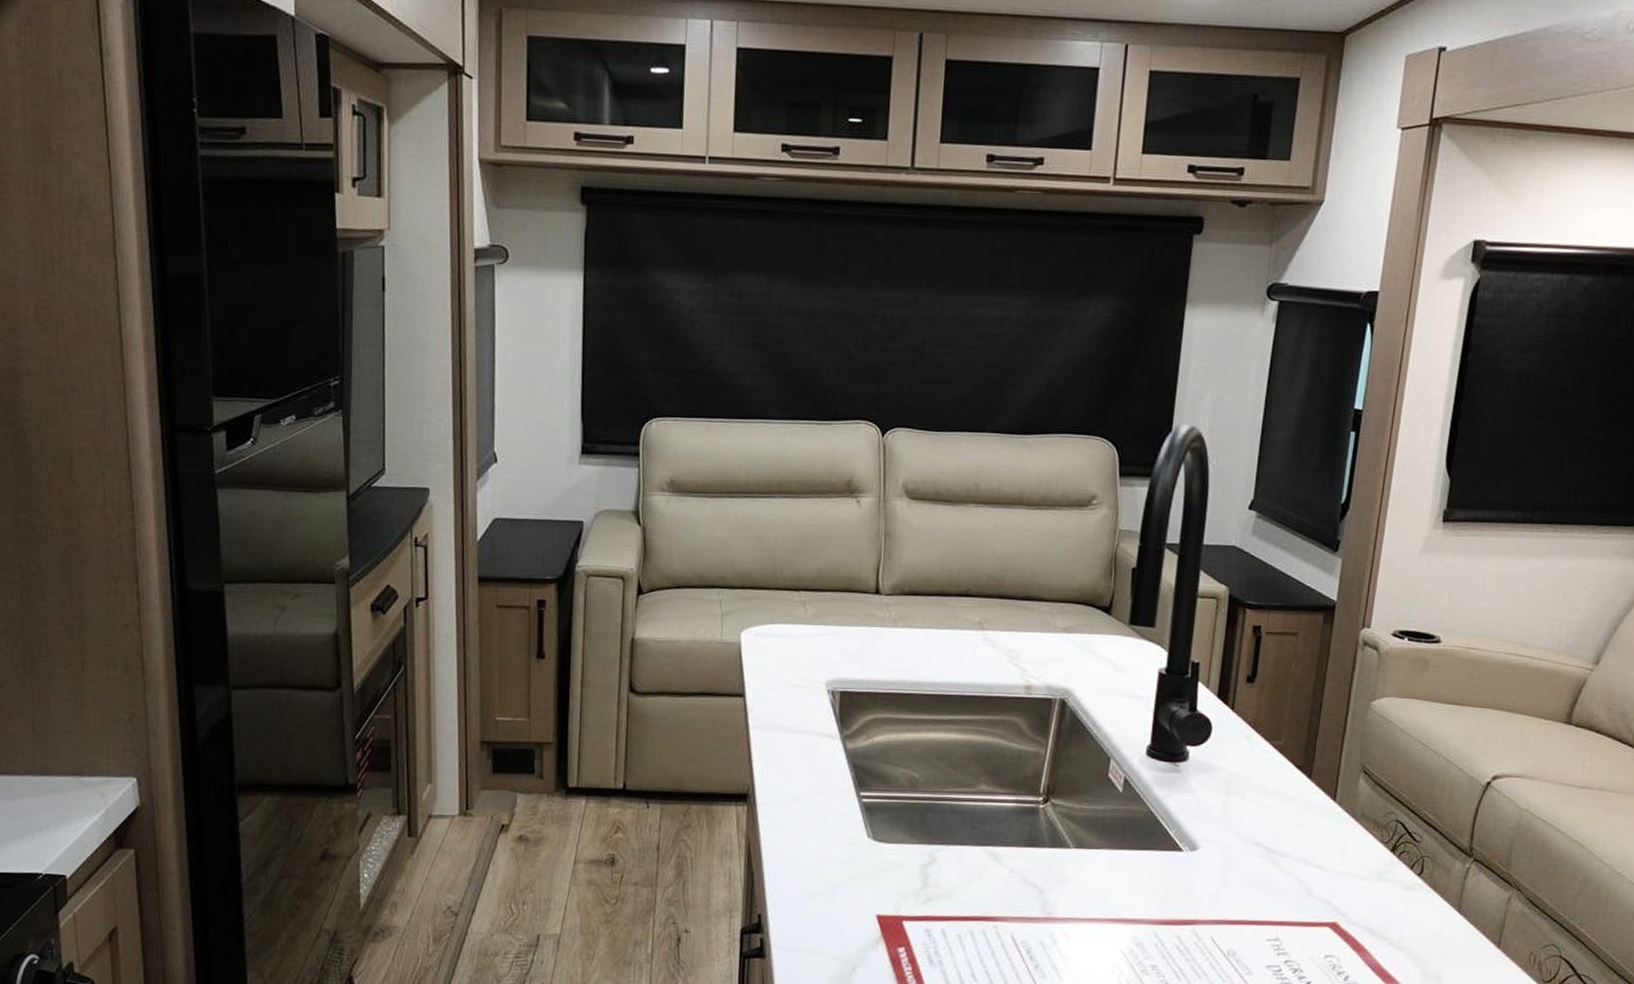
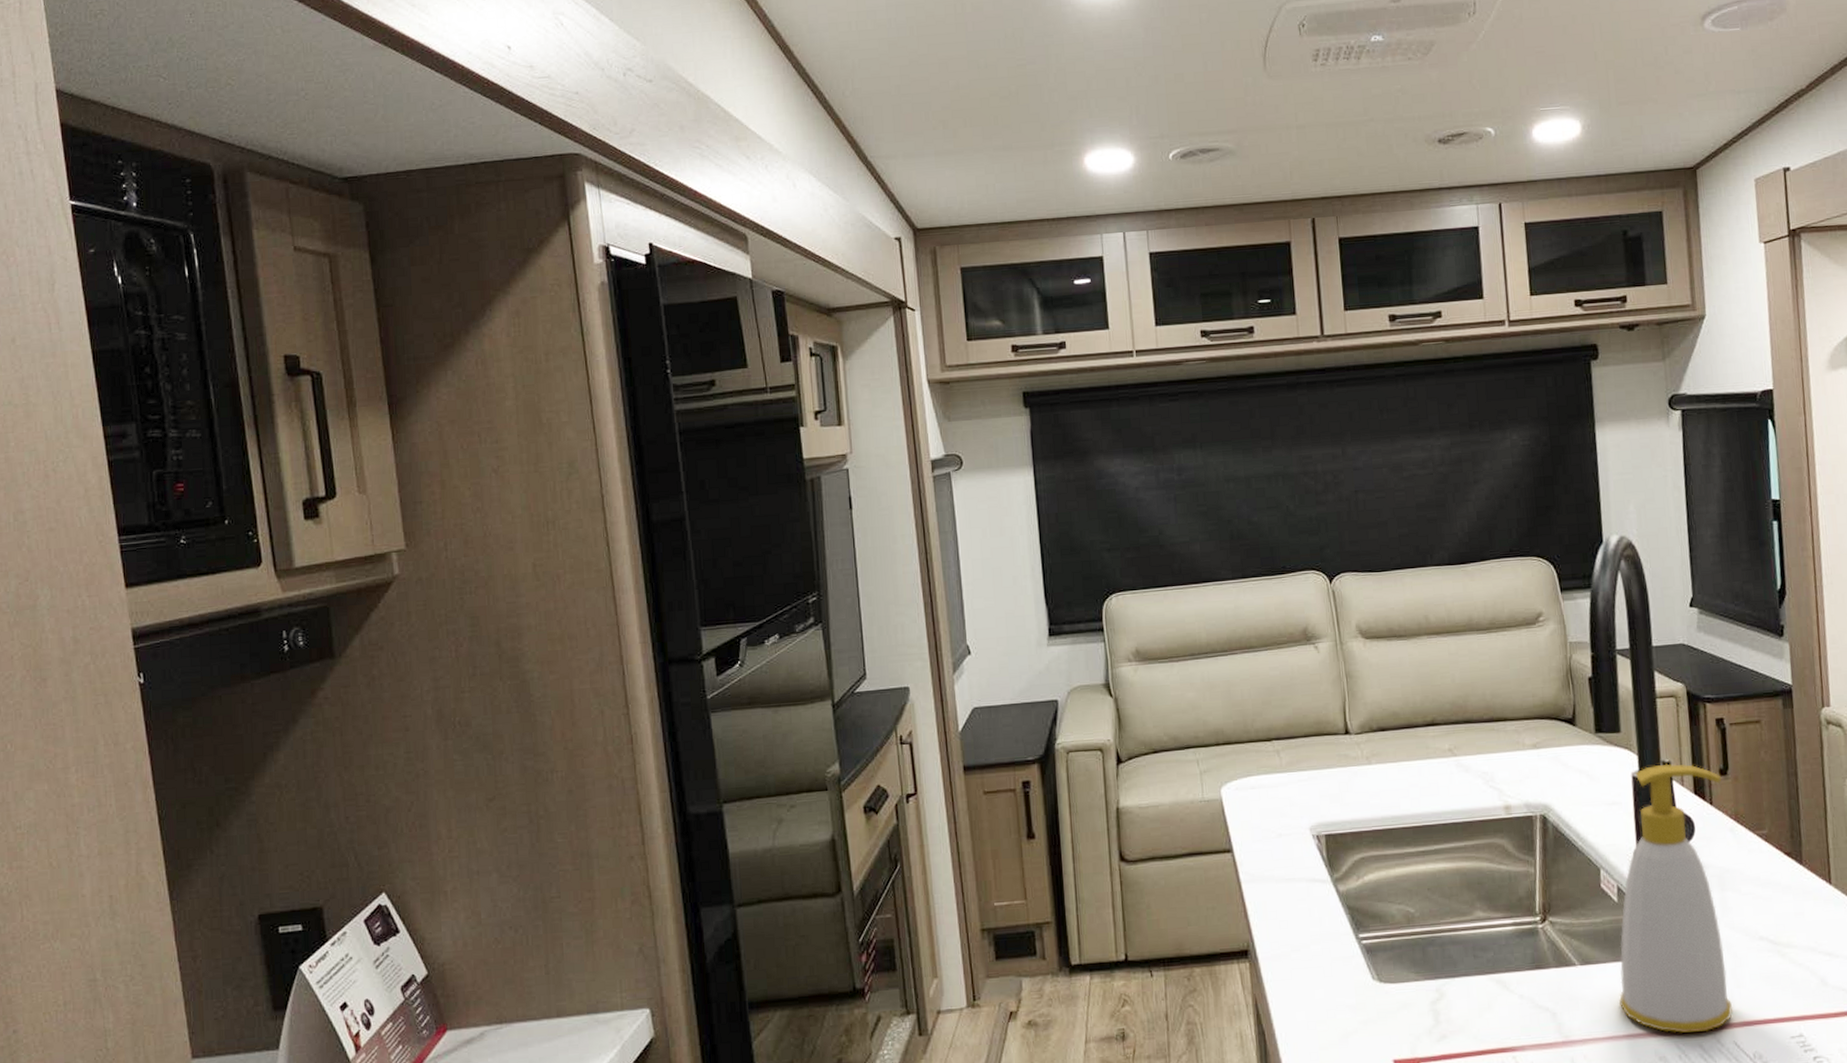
soap bottle: none [1107,664,1248,924] -> present [1619,763,1733,1033]

